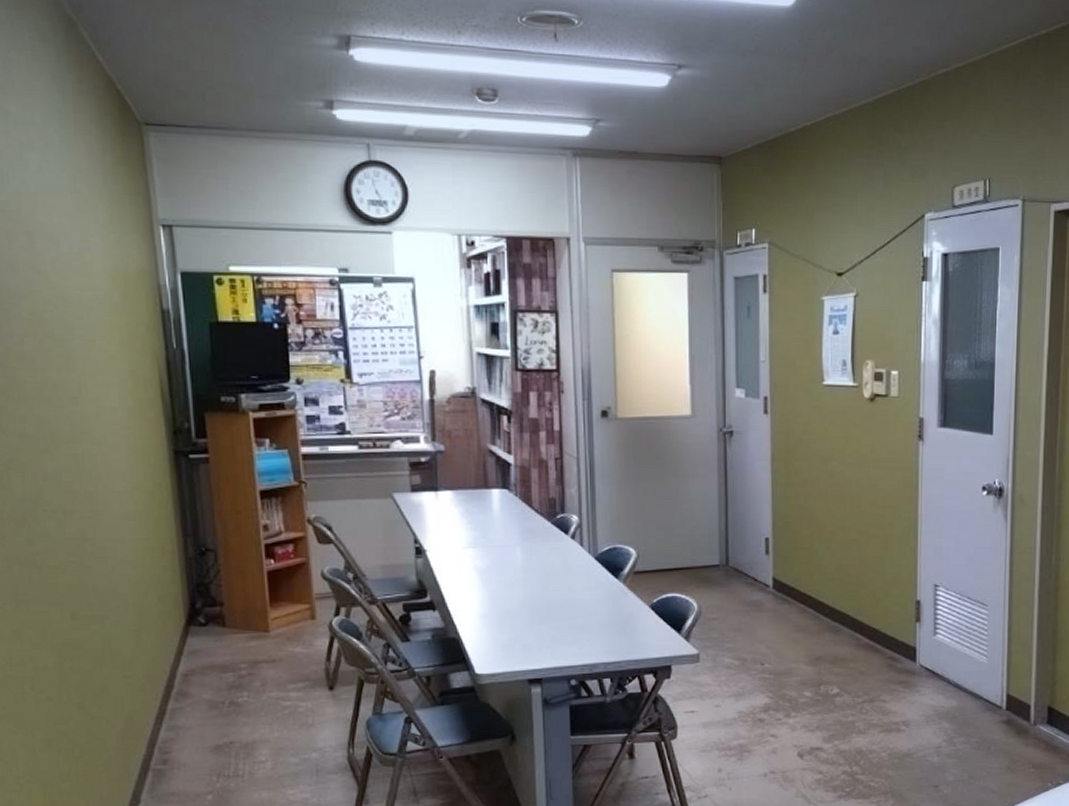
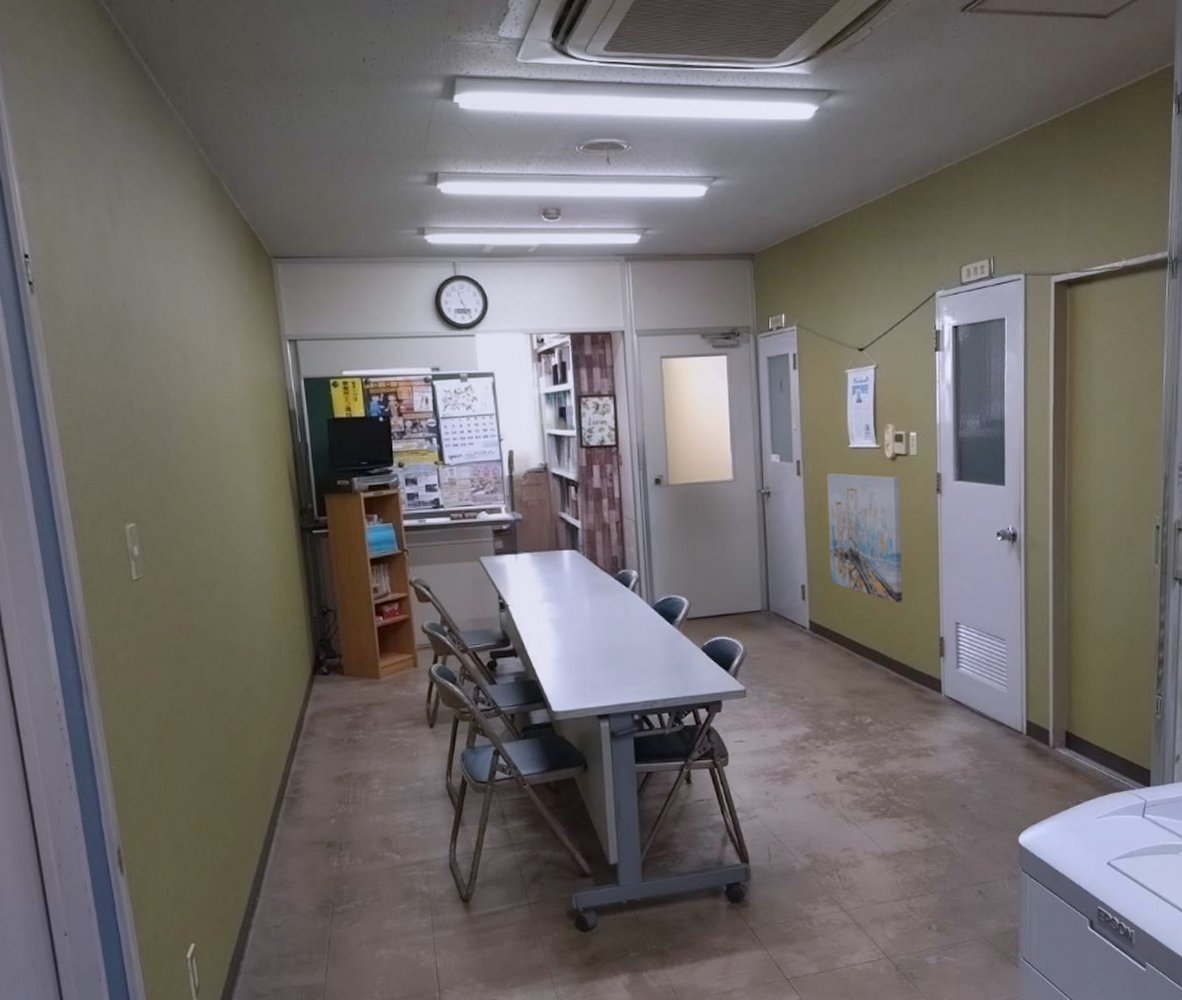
wall art: none [797,412,879,562] -> present [827,473,902,603]

